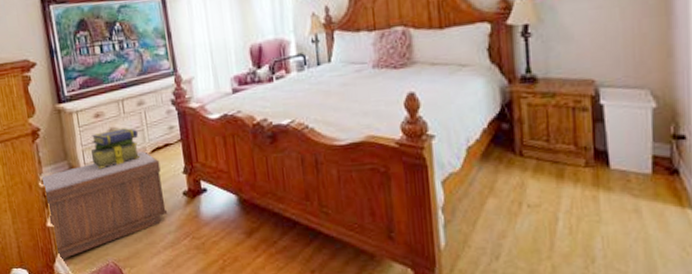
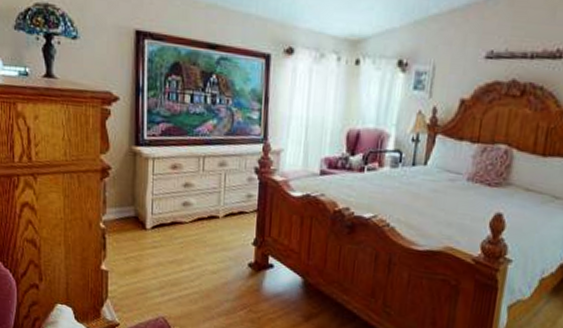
bench: present [40,151,168,260] -> none [102,213,231,306]
stack of books: present [90,128,141,169] -> none [160,185,213,223]

